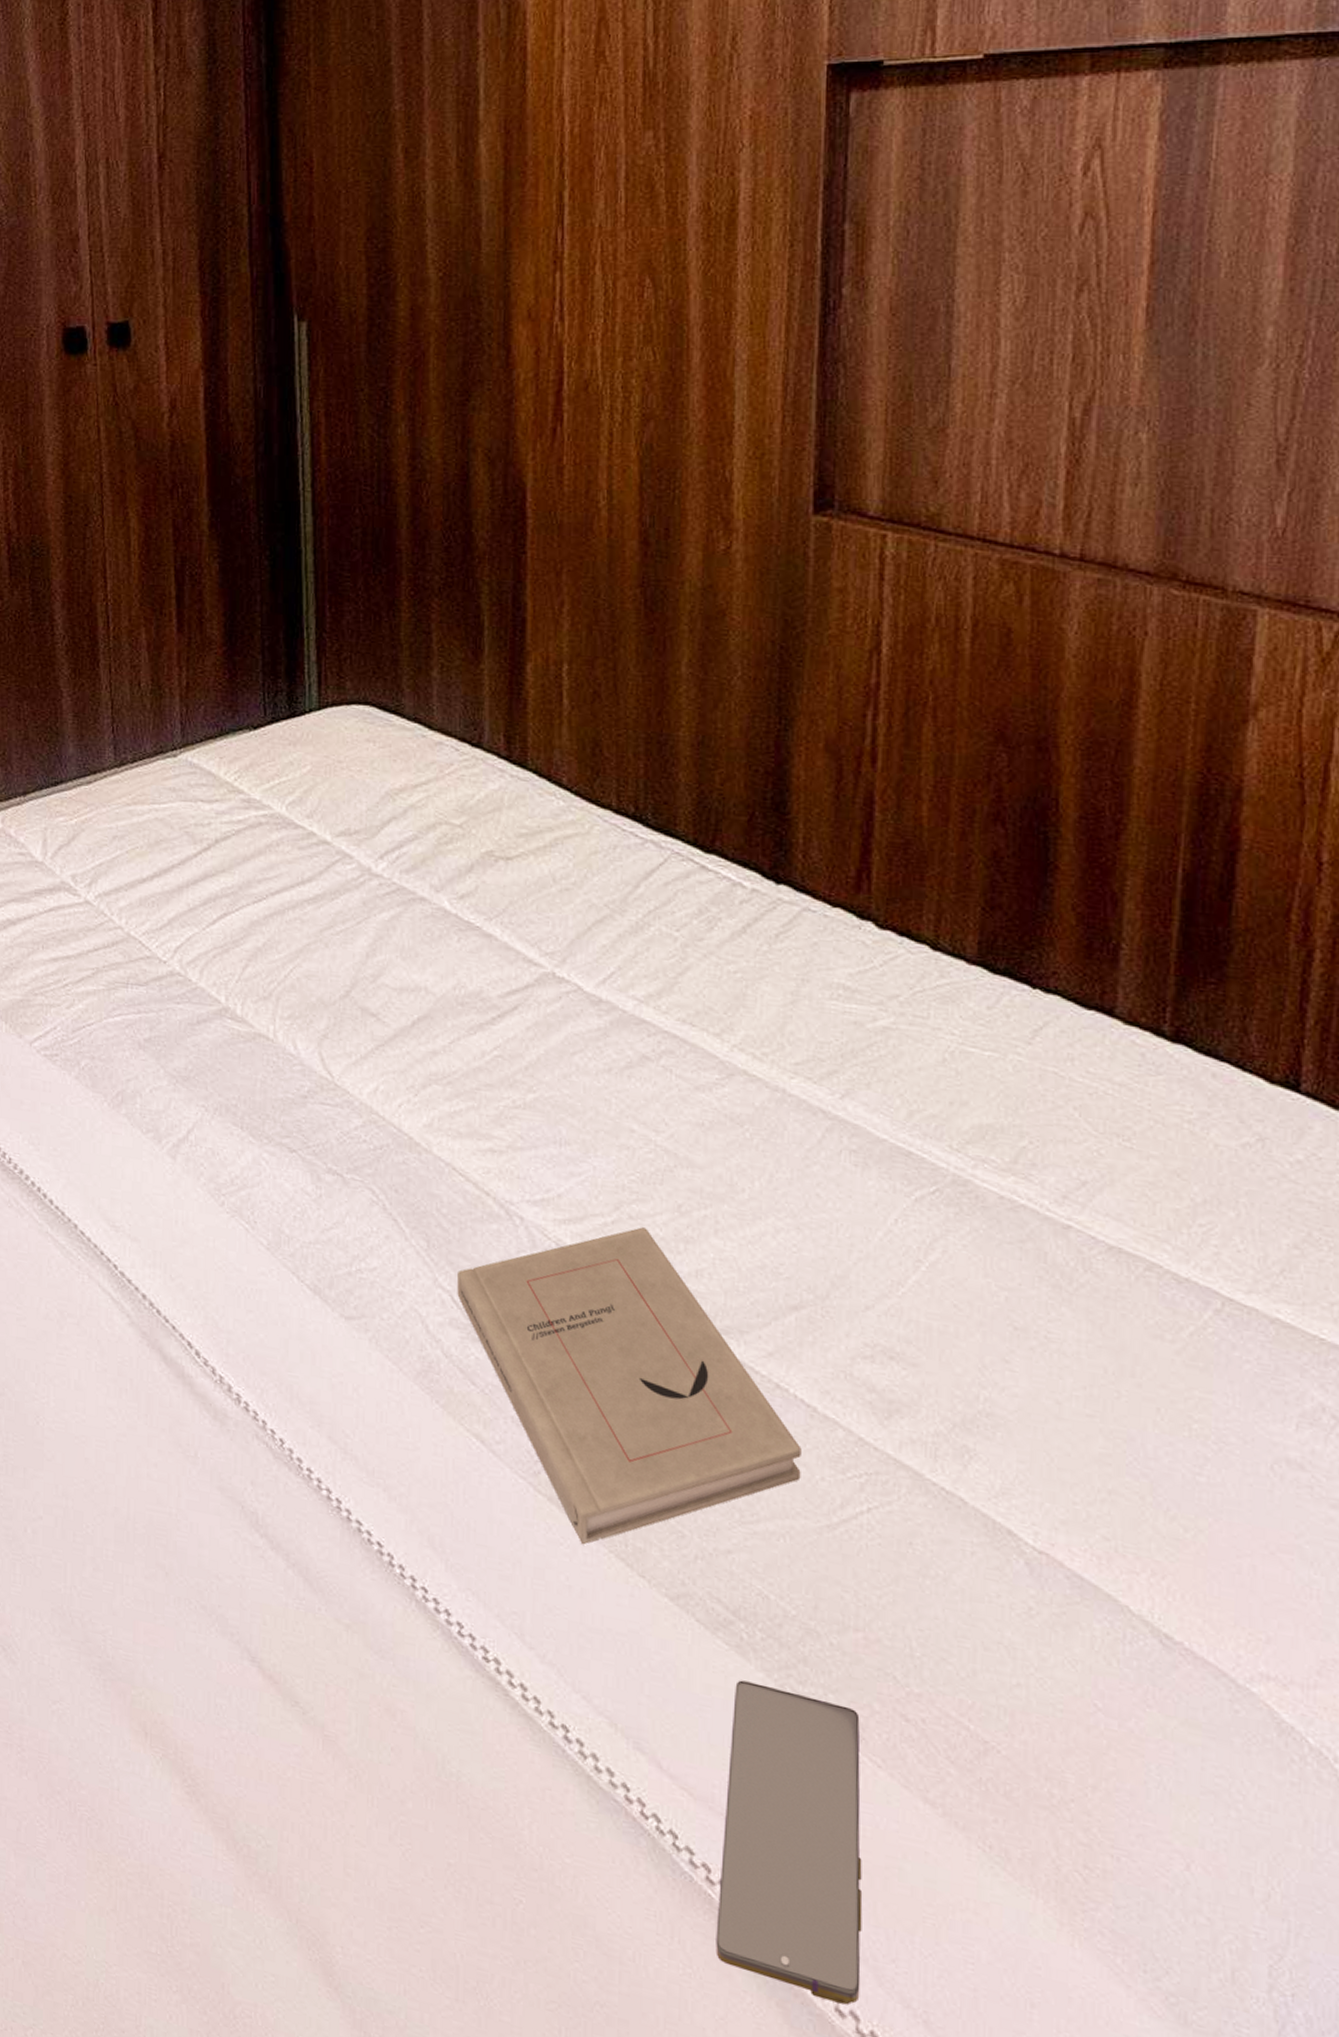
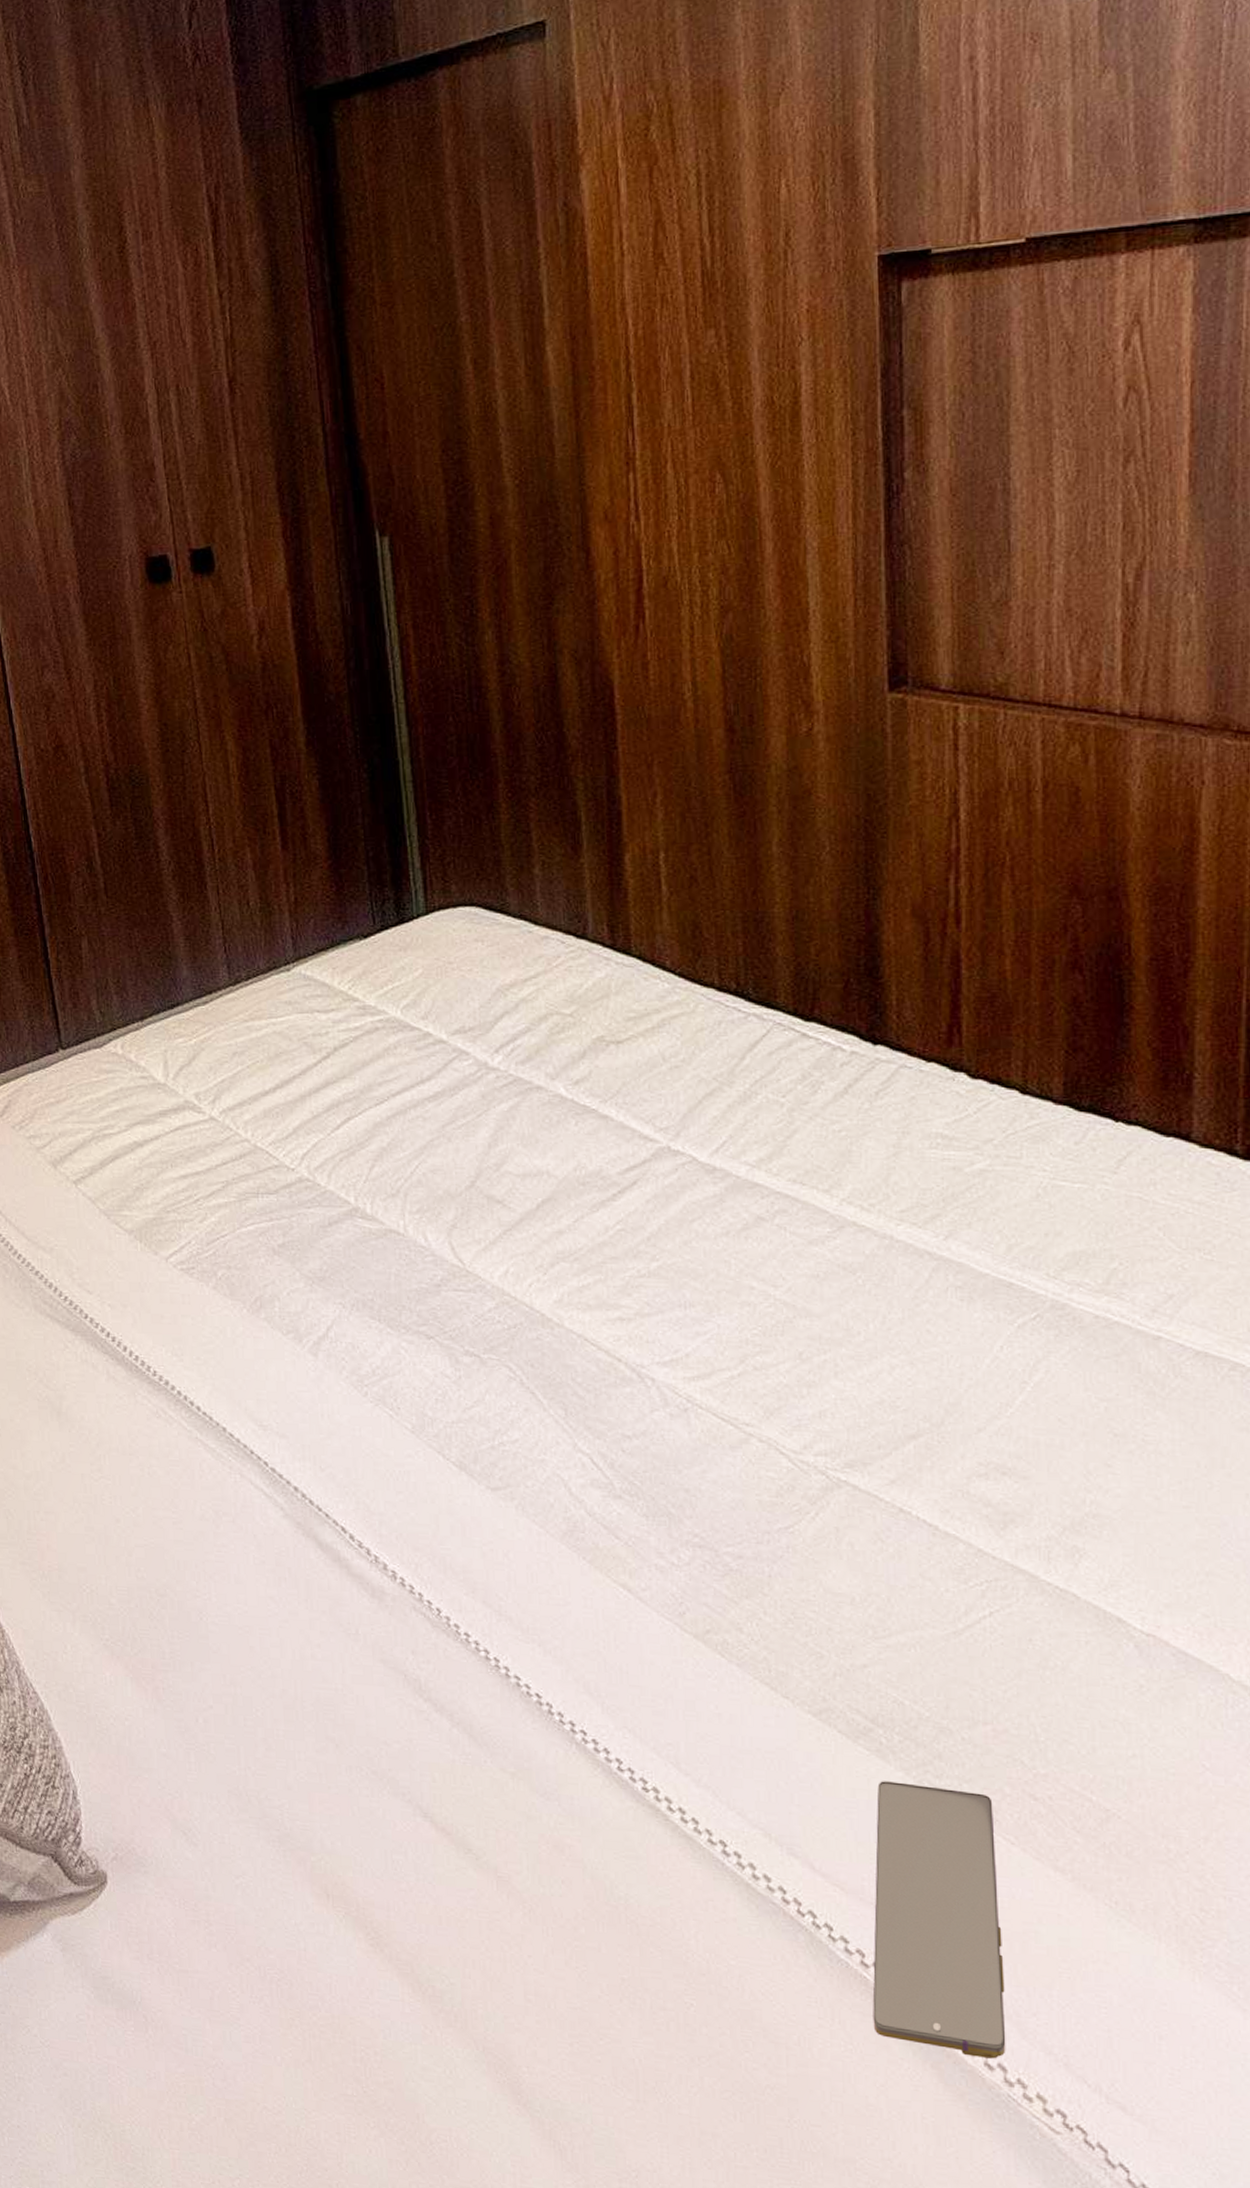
book: present [457,1227,802,1545] -> none [596,1377,927,1675]

